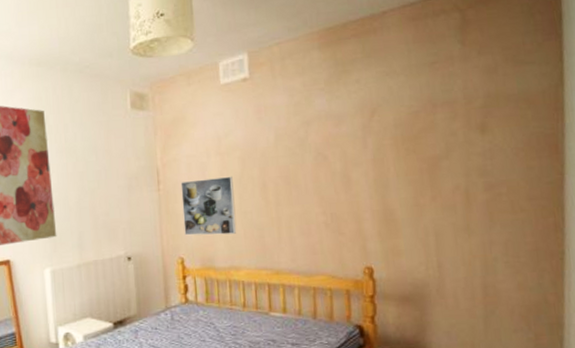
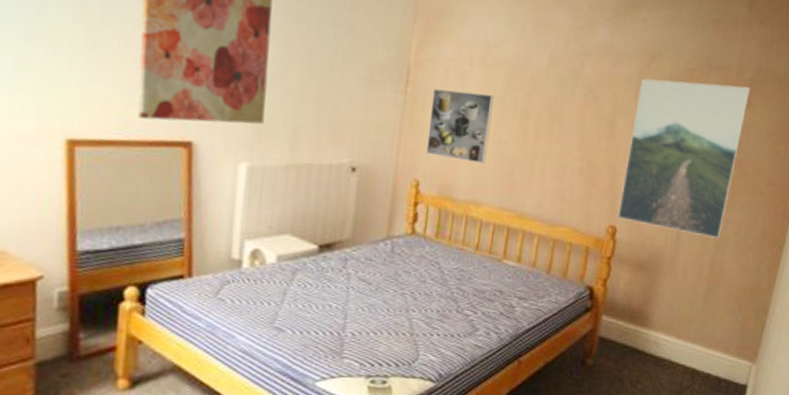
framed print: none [366,114,487,262] -> present [617,78,750,238]

